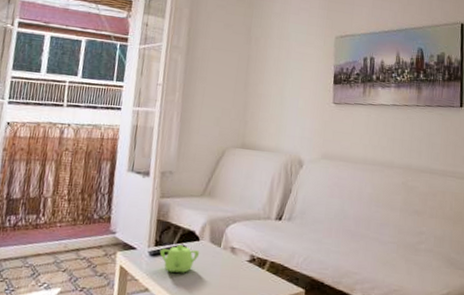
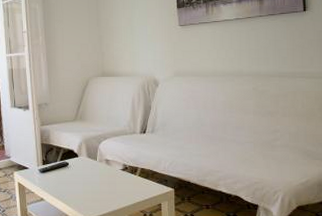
teapot: present [159,245,200,273] -> none [47,162,80,184]

